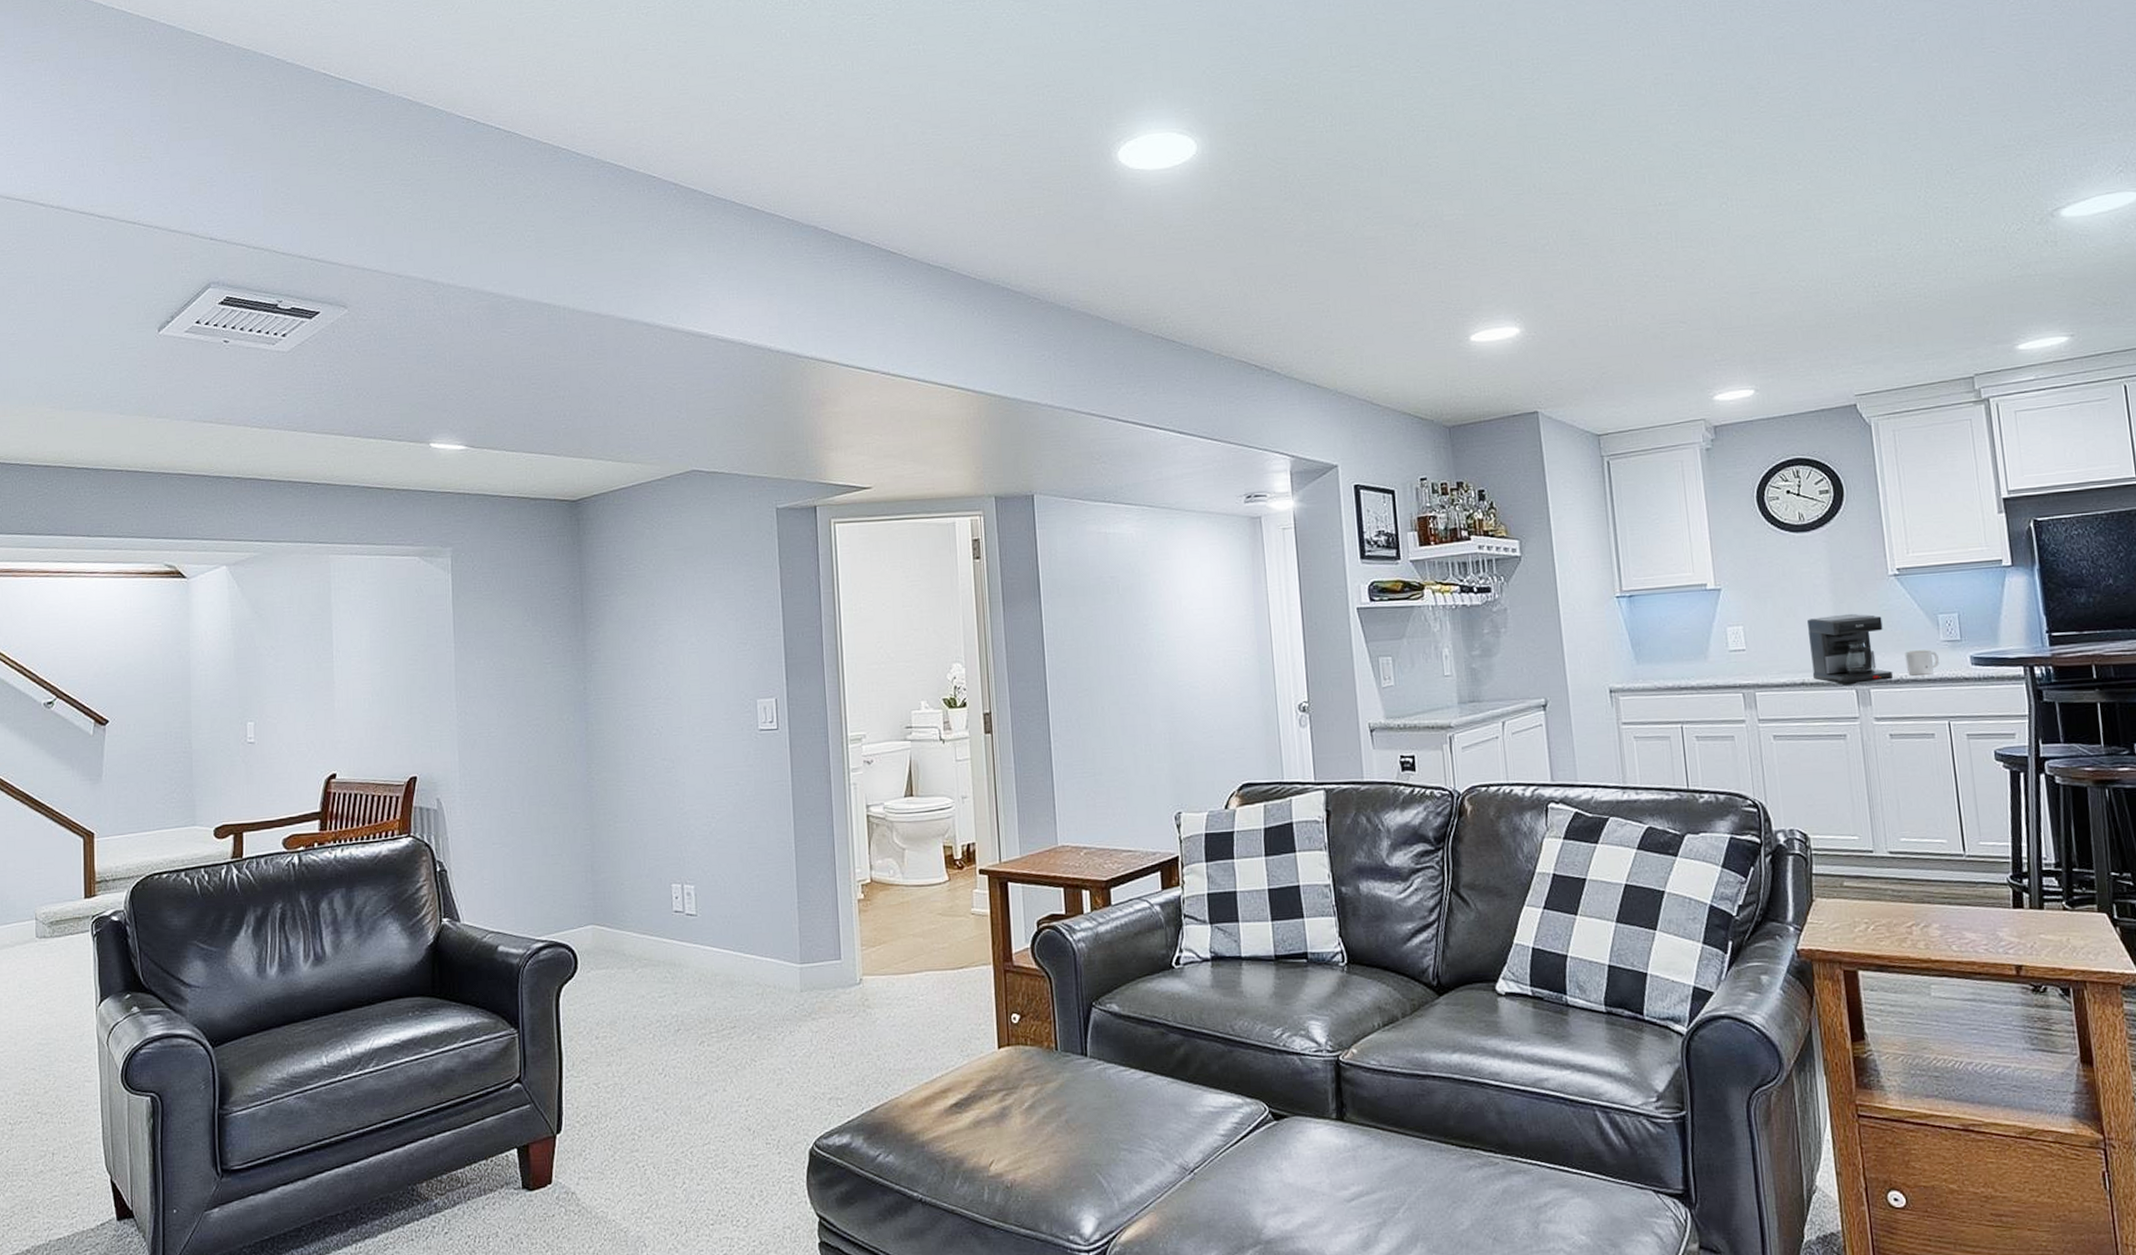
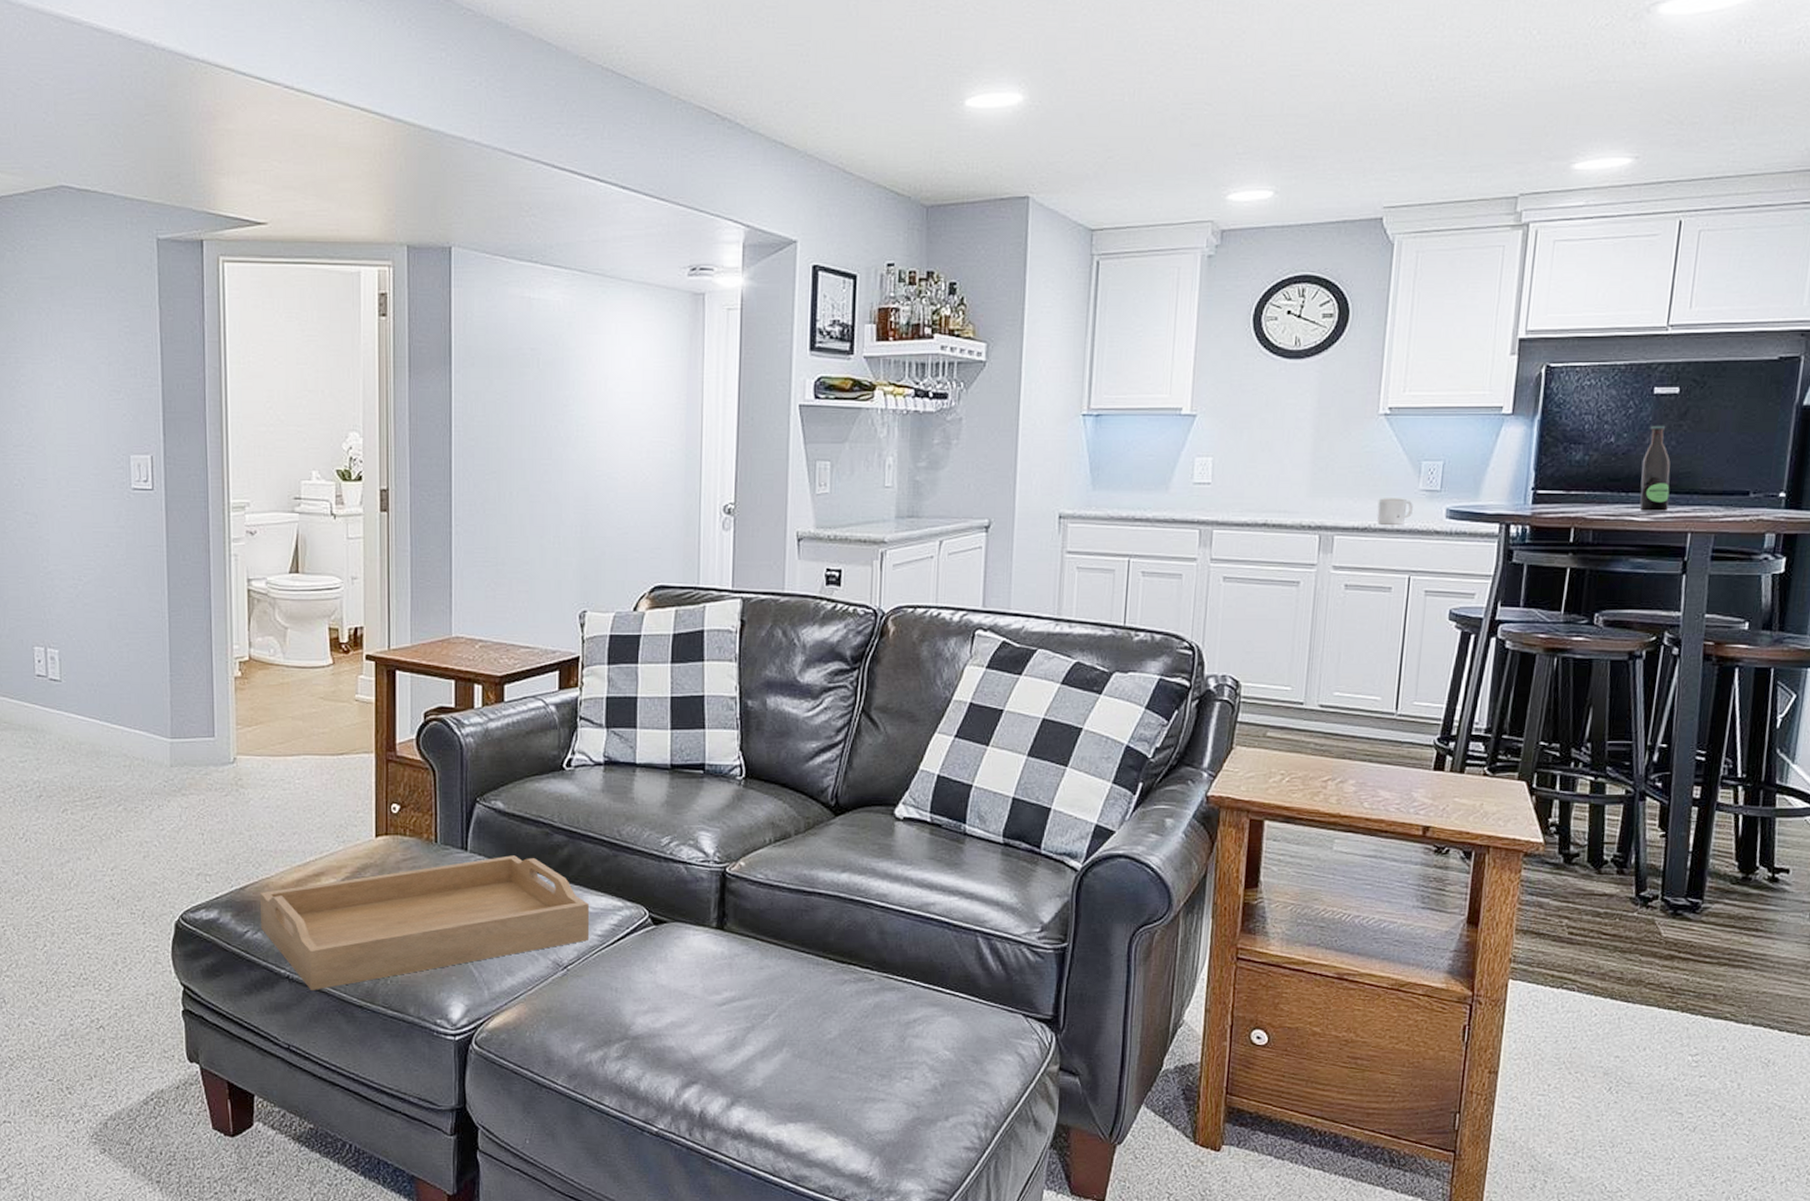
serving tray: none [890,1058,1212,1214] -> present [260,855,589,991]
coffee maker: present [1807,613,1893,685] -> none [1276,452,1362,530]

